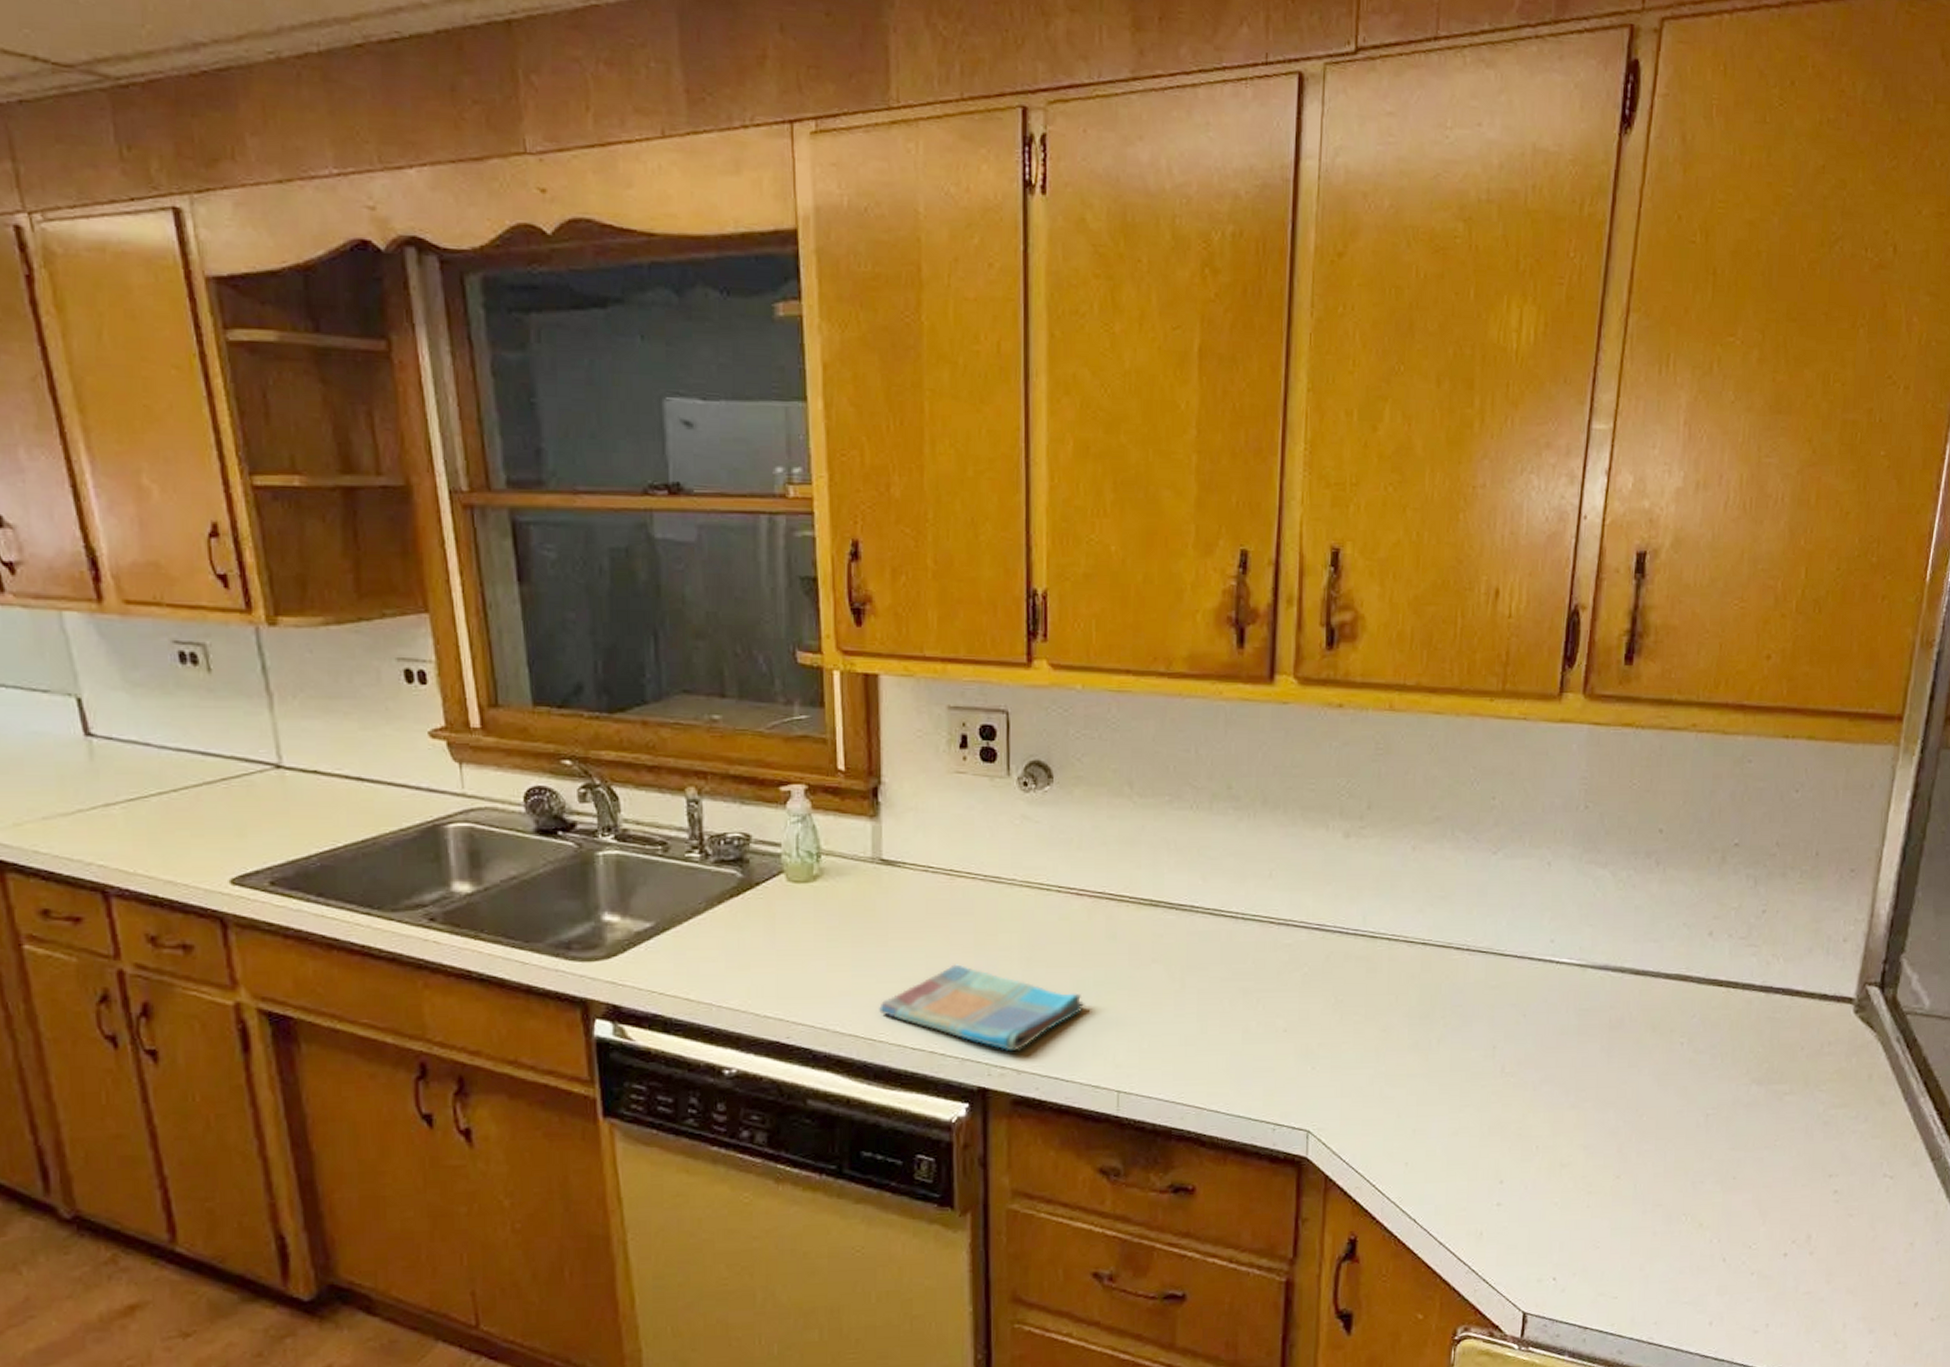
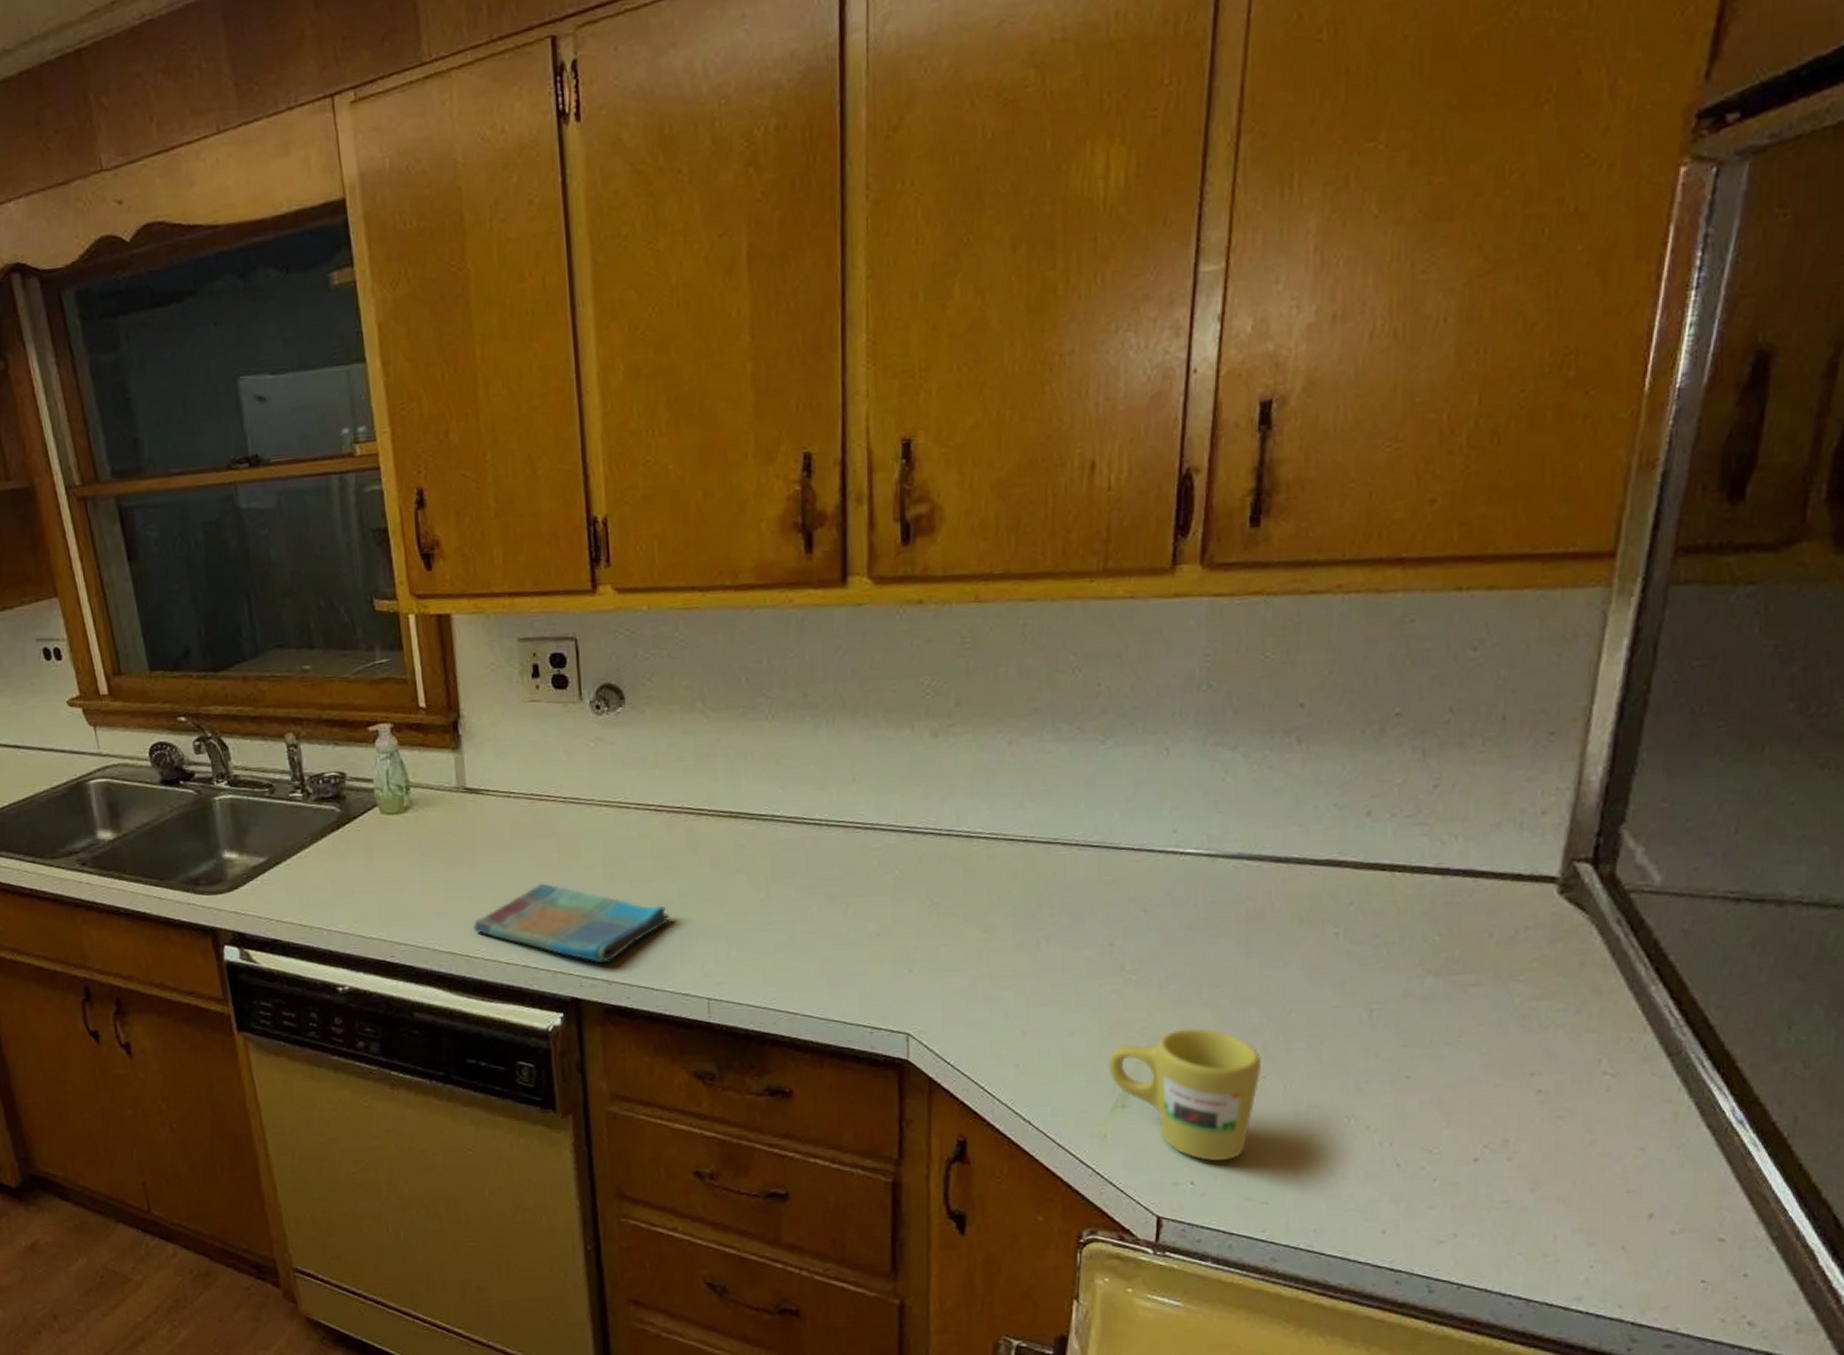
mug: none [1486,1129,1616,1257] -> present [1108,1028,1261,1161]

